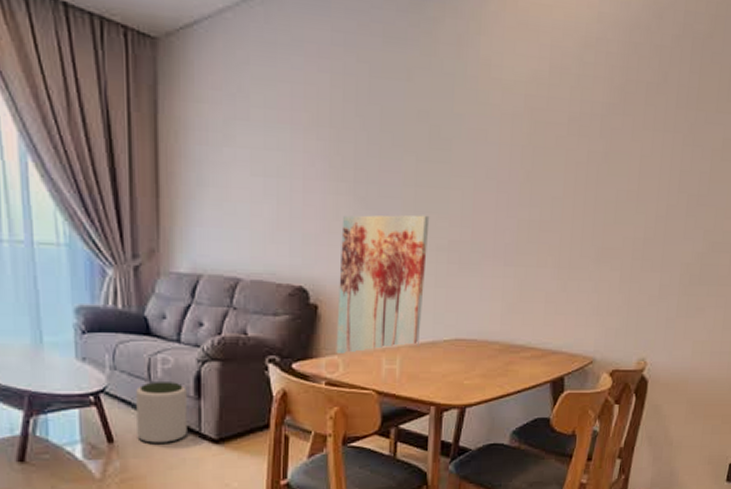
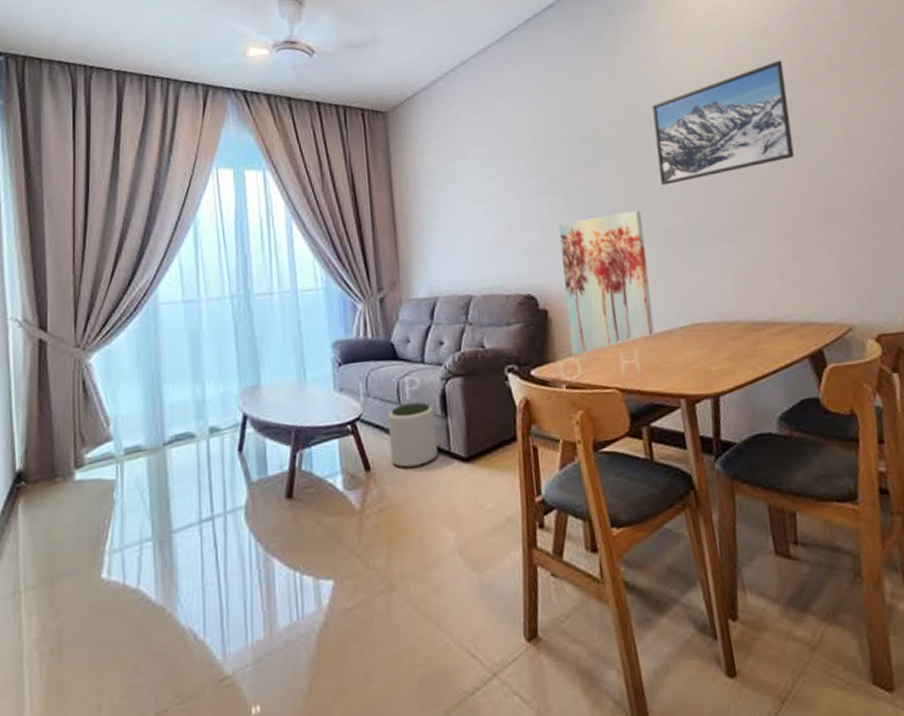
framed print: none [454,77,602,194] -> present [652,60,795,186]

